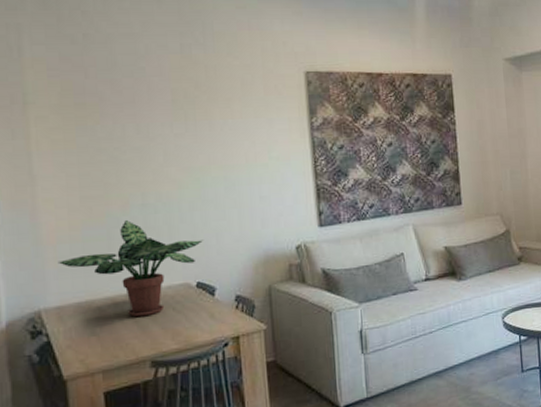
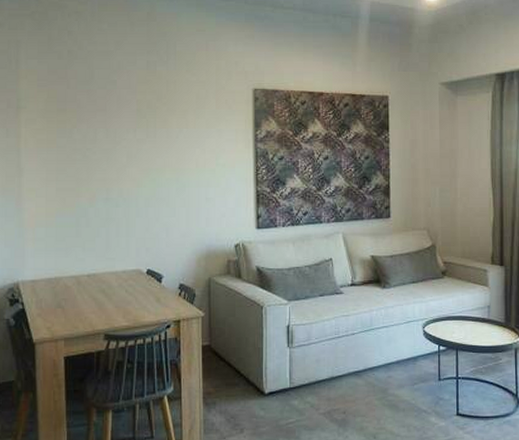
potted plant: present [57,220,204,318] -> none [35,211,156,295]

